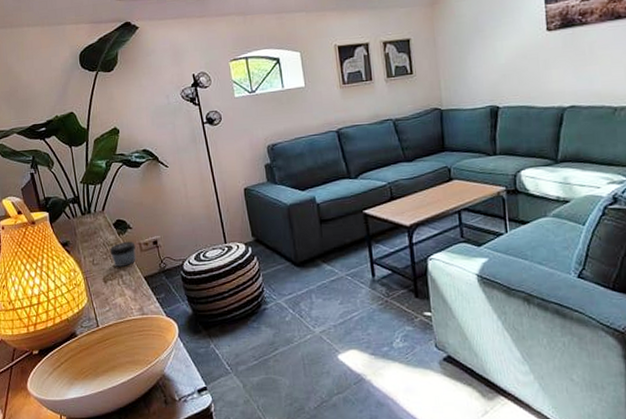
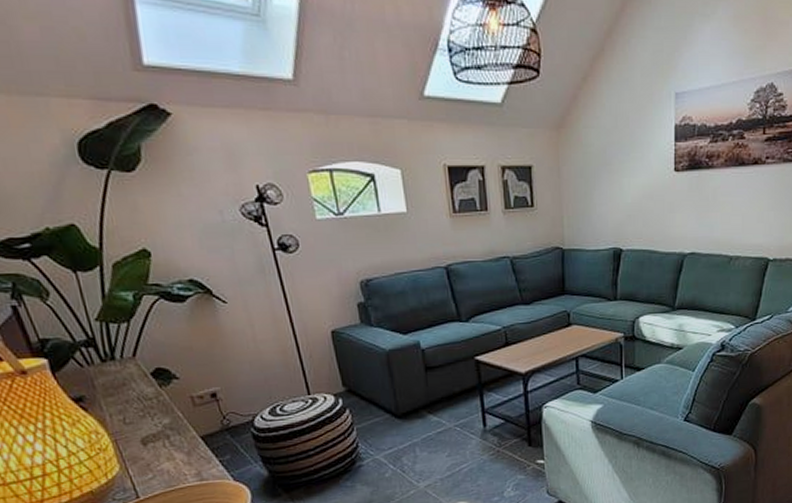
jar: present [110,241,136,267] -> none [148,394,188,426]

